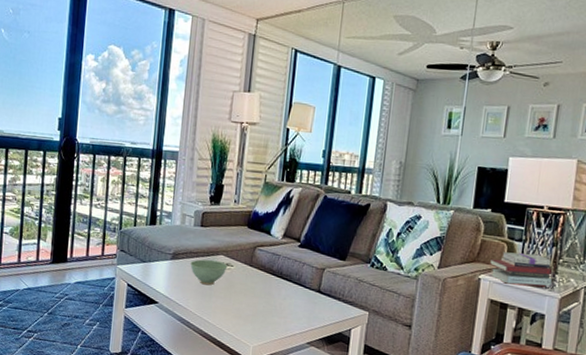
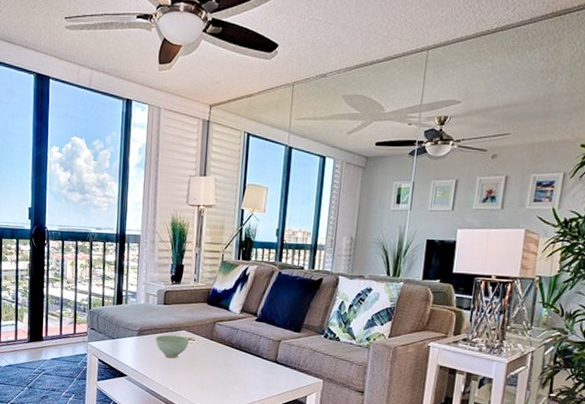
books: present [490,252,552,288] -> none [439,320,500,354]

